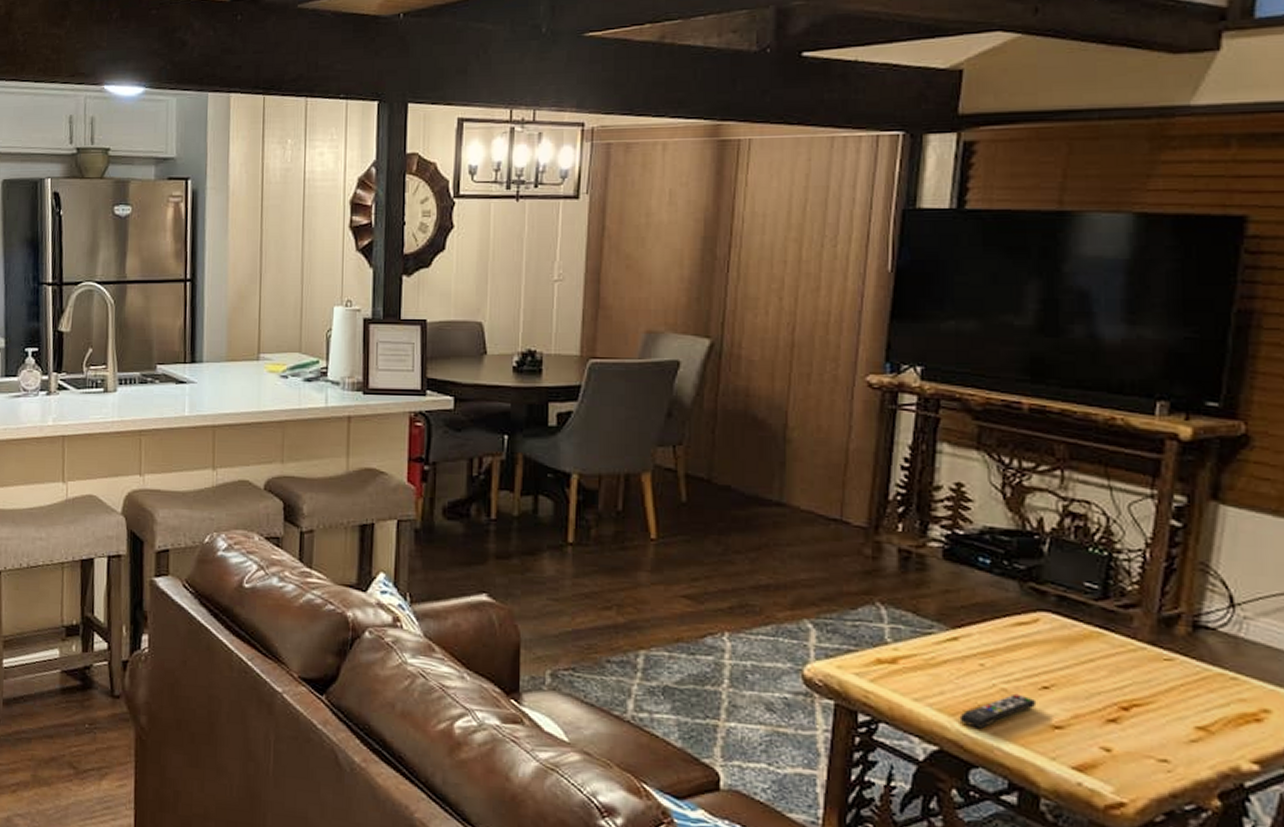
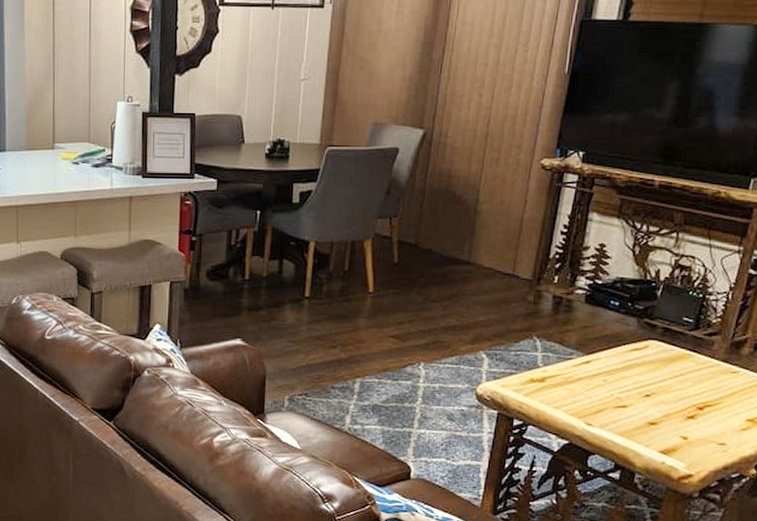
remote control: present [959,693,1037,729] -> none [585,400,641,427]

